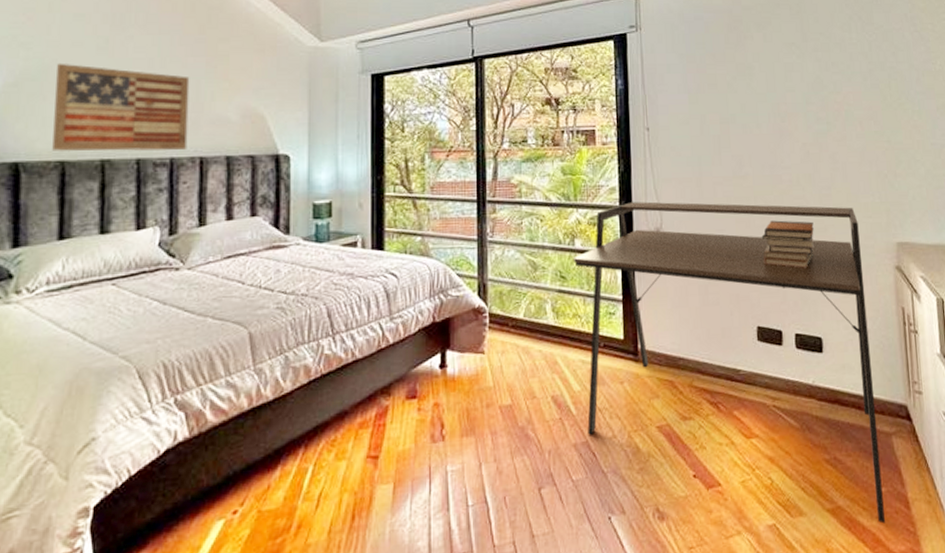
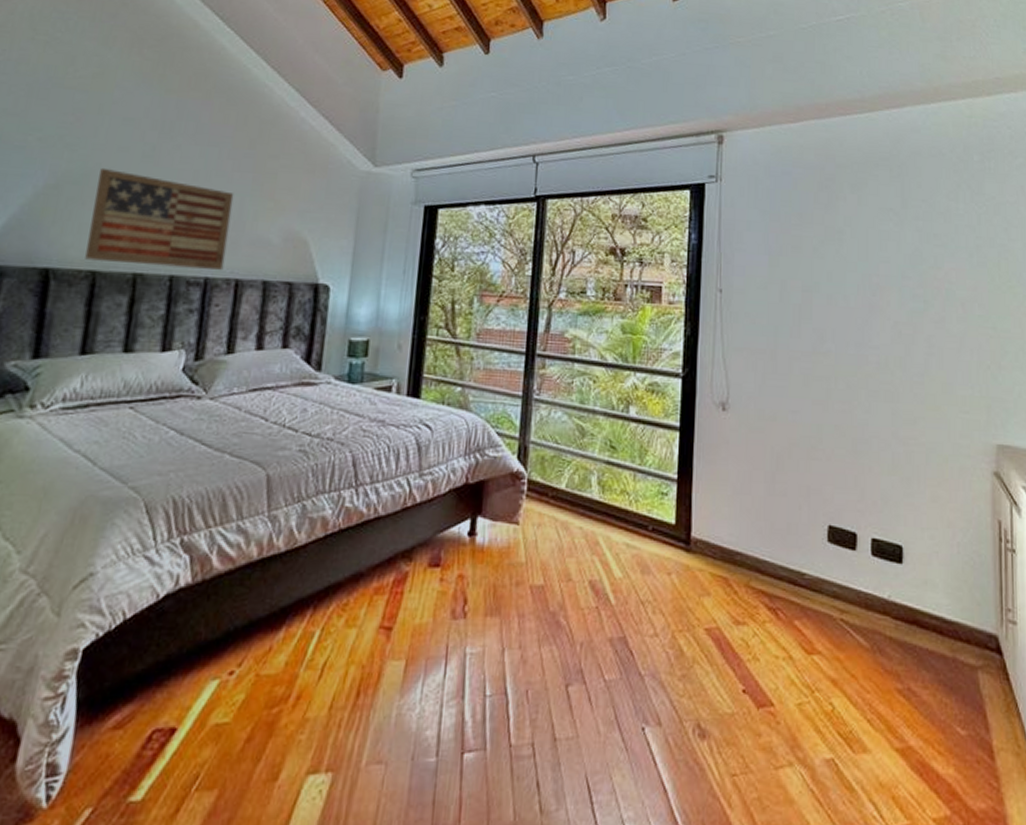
desk: present [574,201,886,524] -> none [626,370,965,773]
book stack: present [761,220,814,268] -> none [840,406,901,464]

